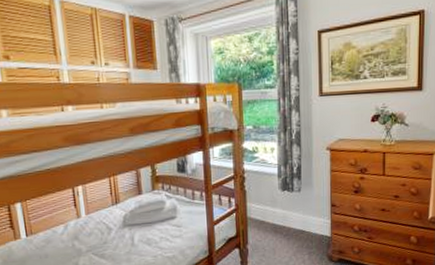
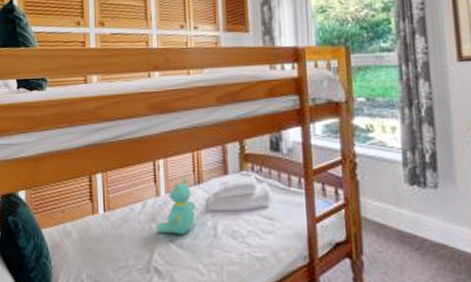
teddy bear: none [79,200,115,248] -> present [156,178,196,235]

